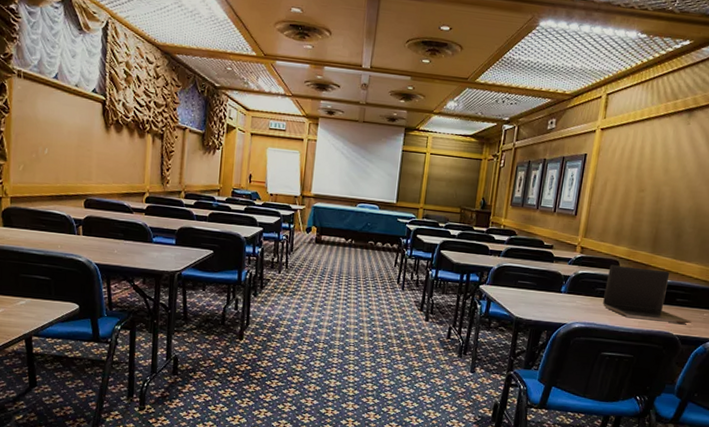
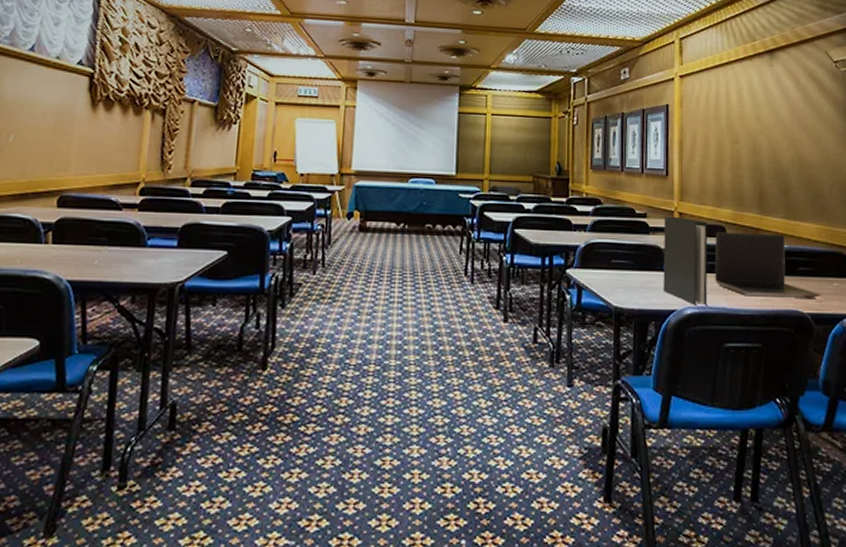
binder: none [558,248,605,323] -> present [663,215,708,306]

